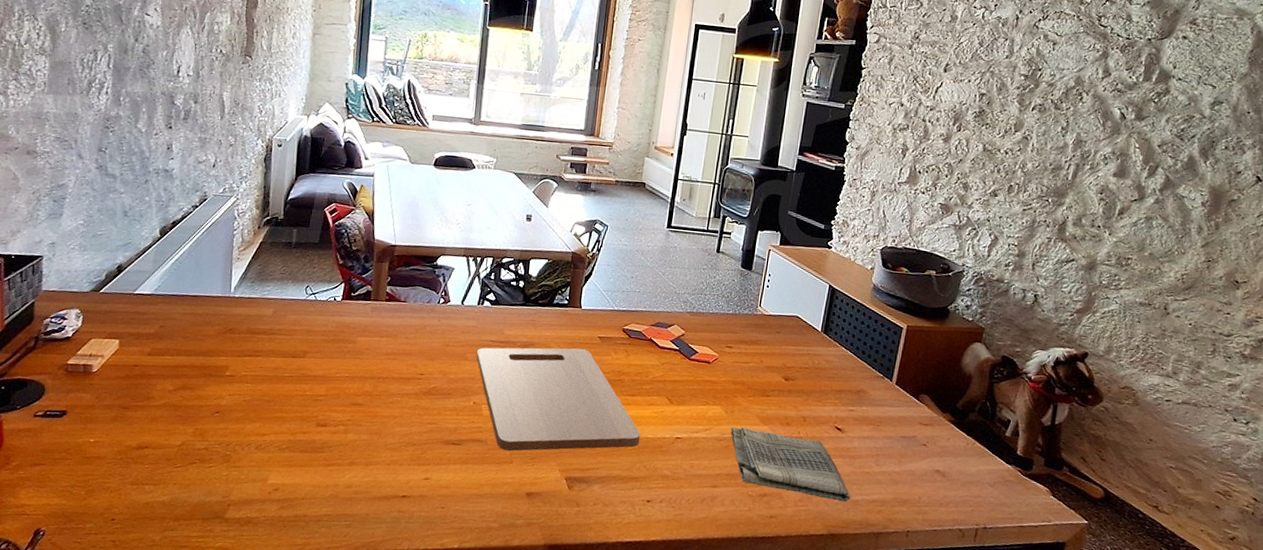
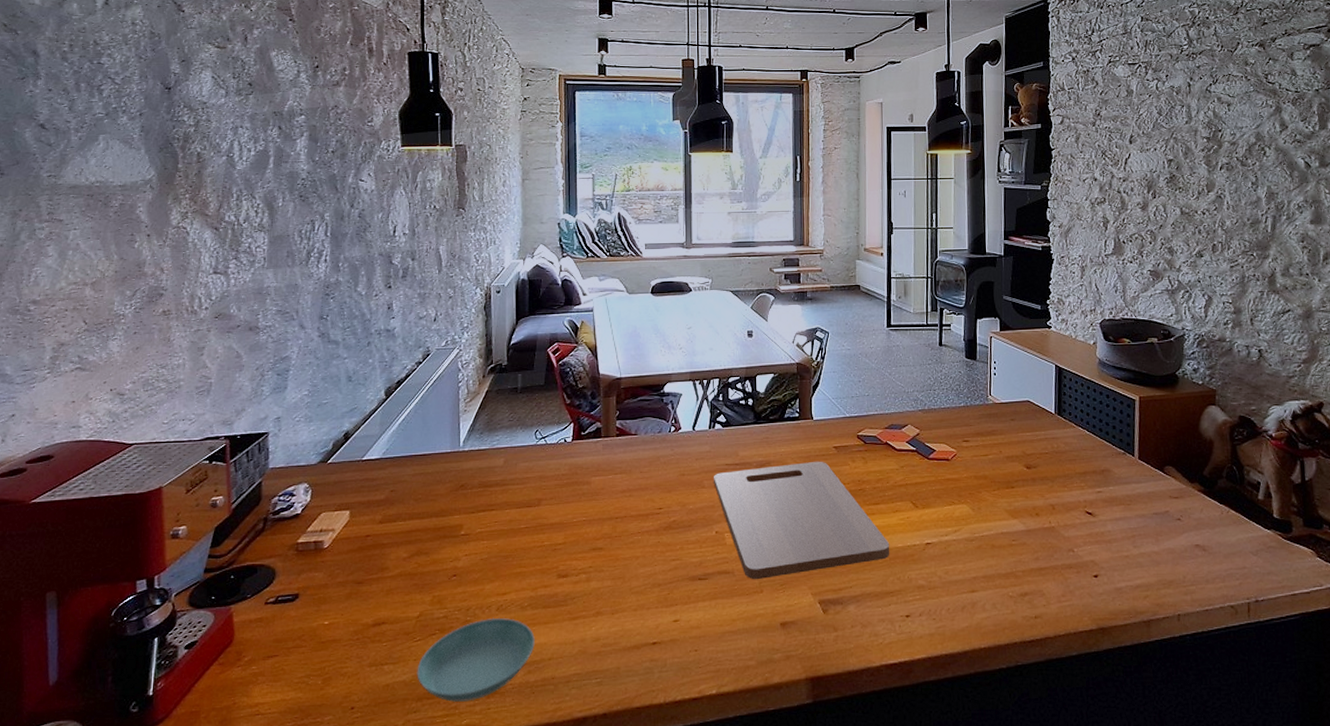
saucer: none [175,455,291,527] -> present [417,617,536,702]
dish towel: present [731,426,851,502] -> none [981,523,1114,591]

